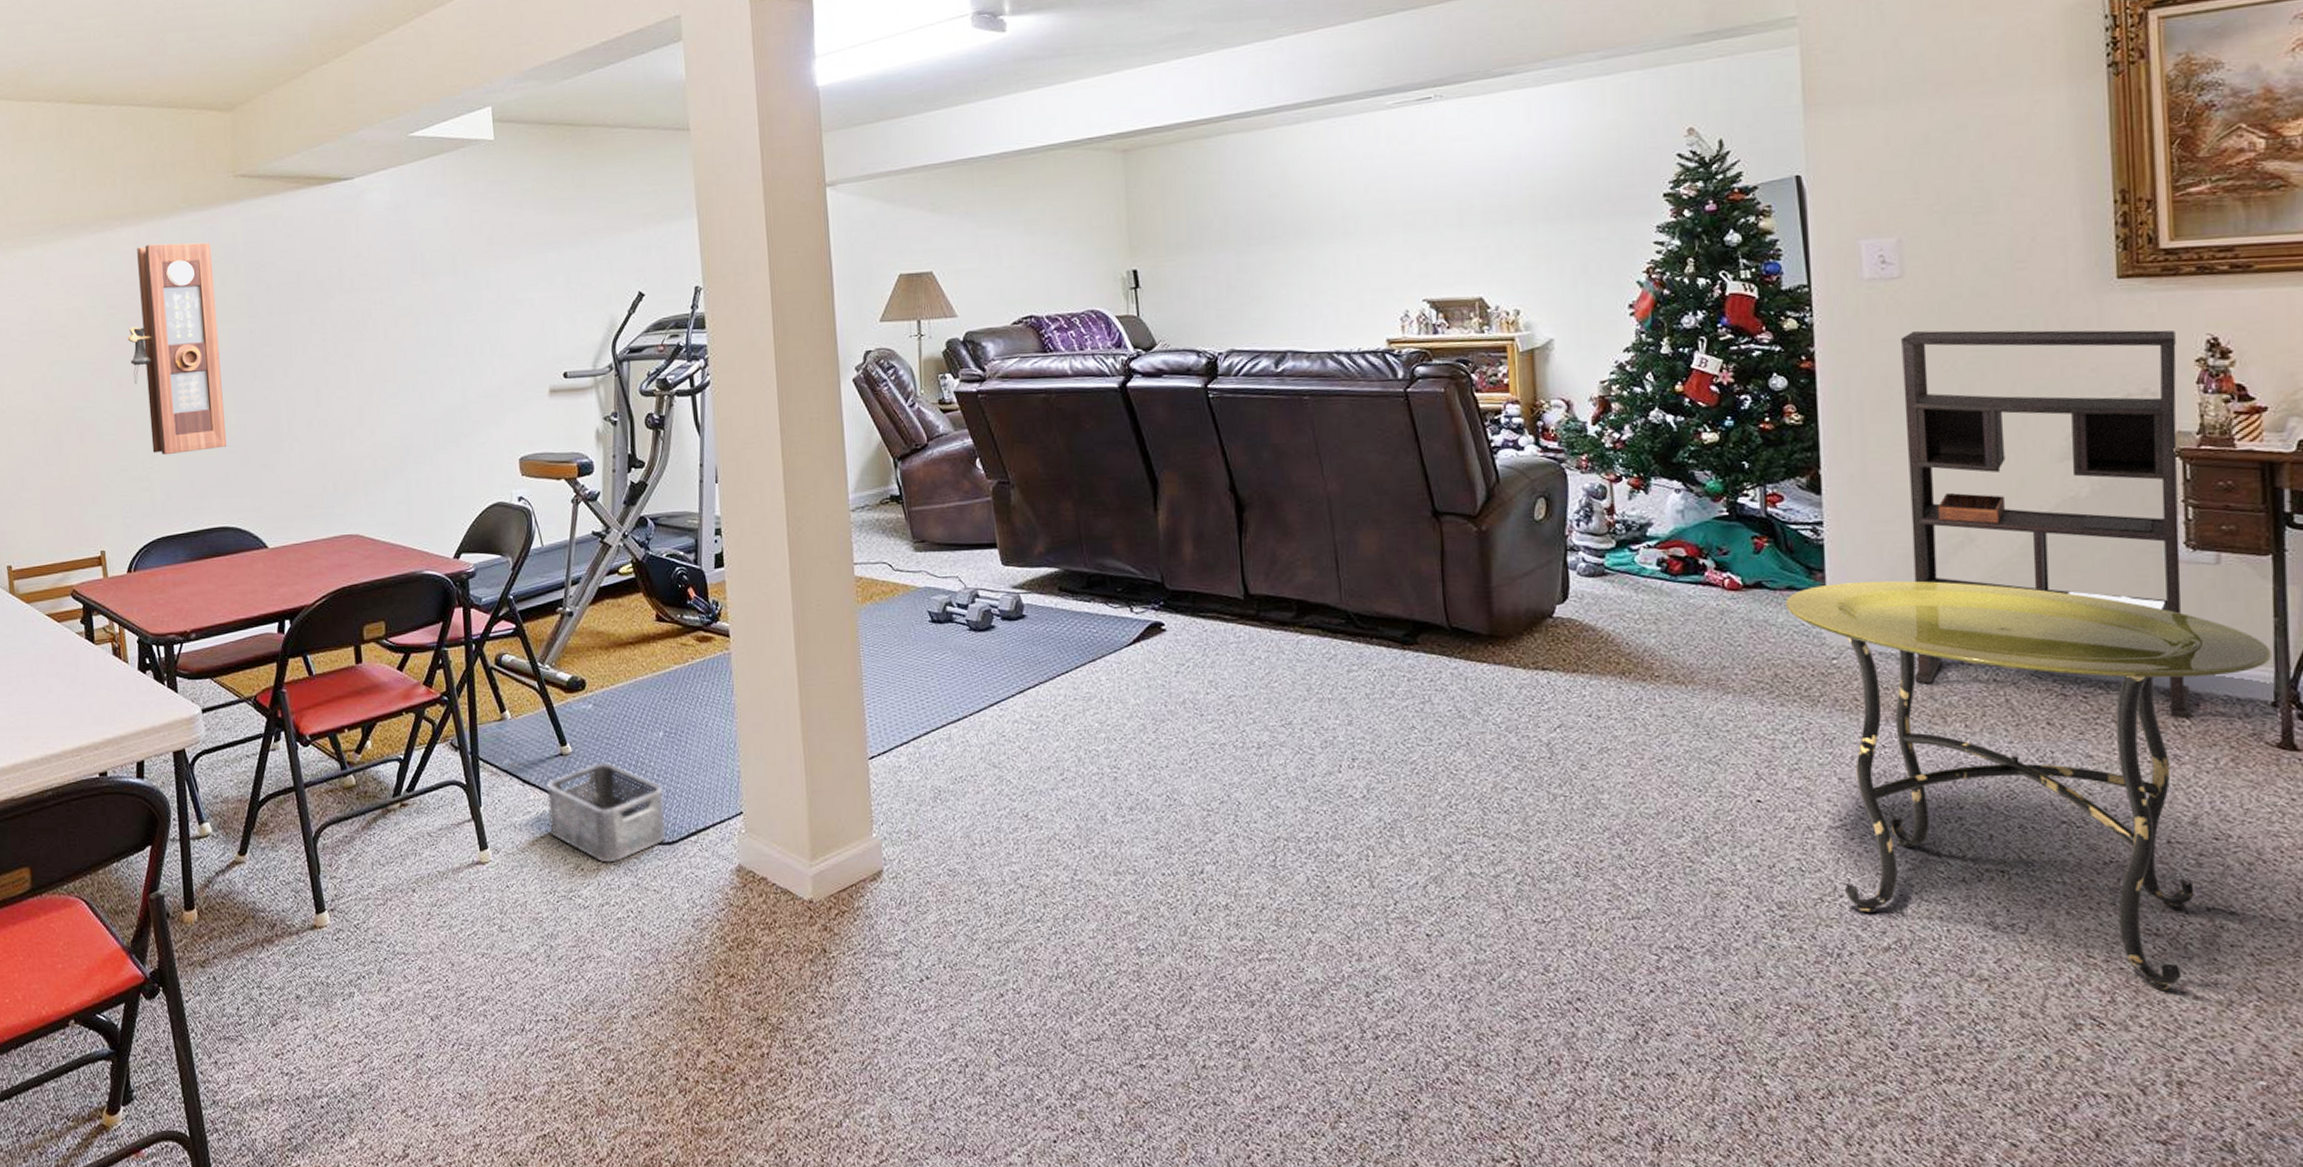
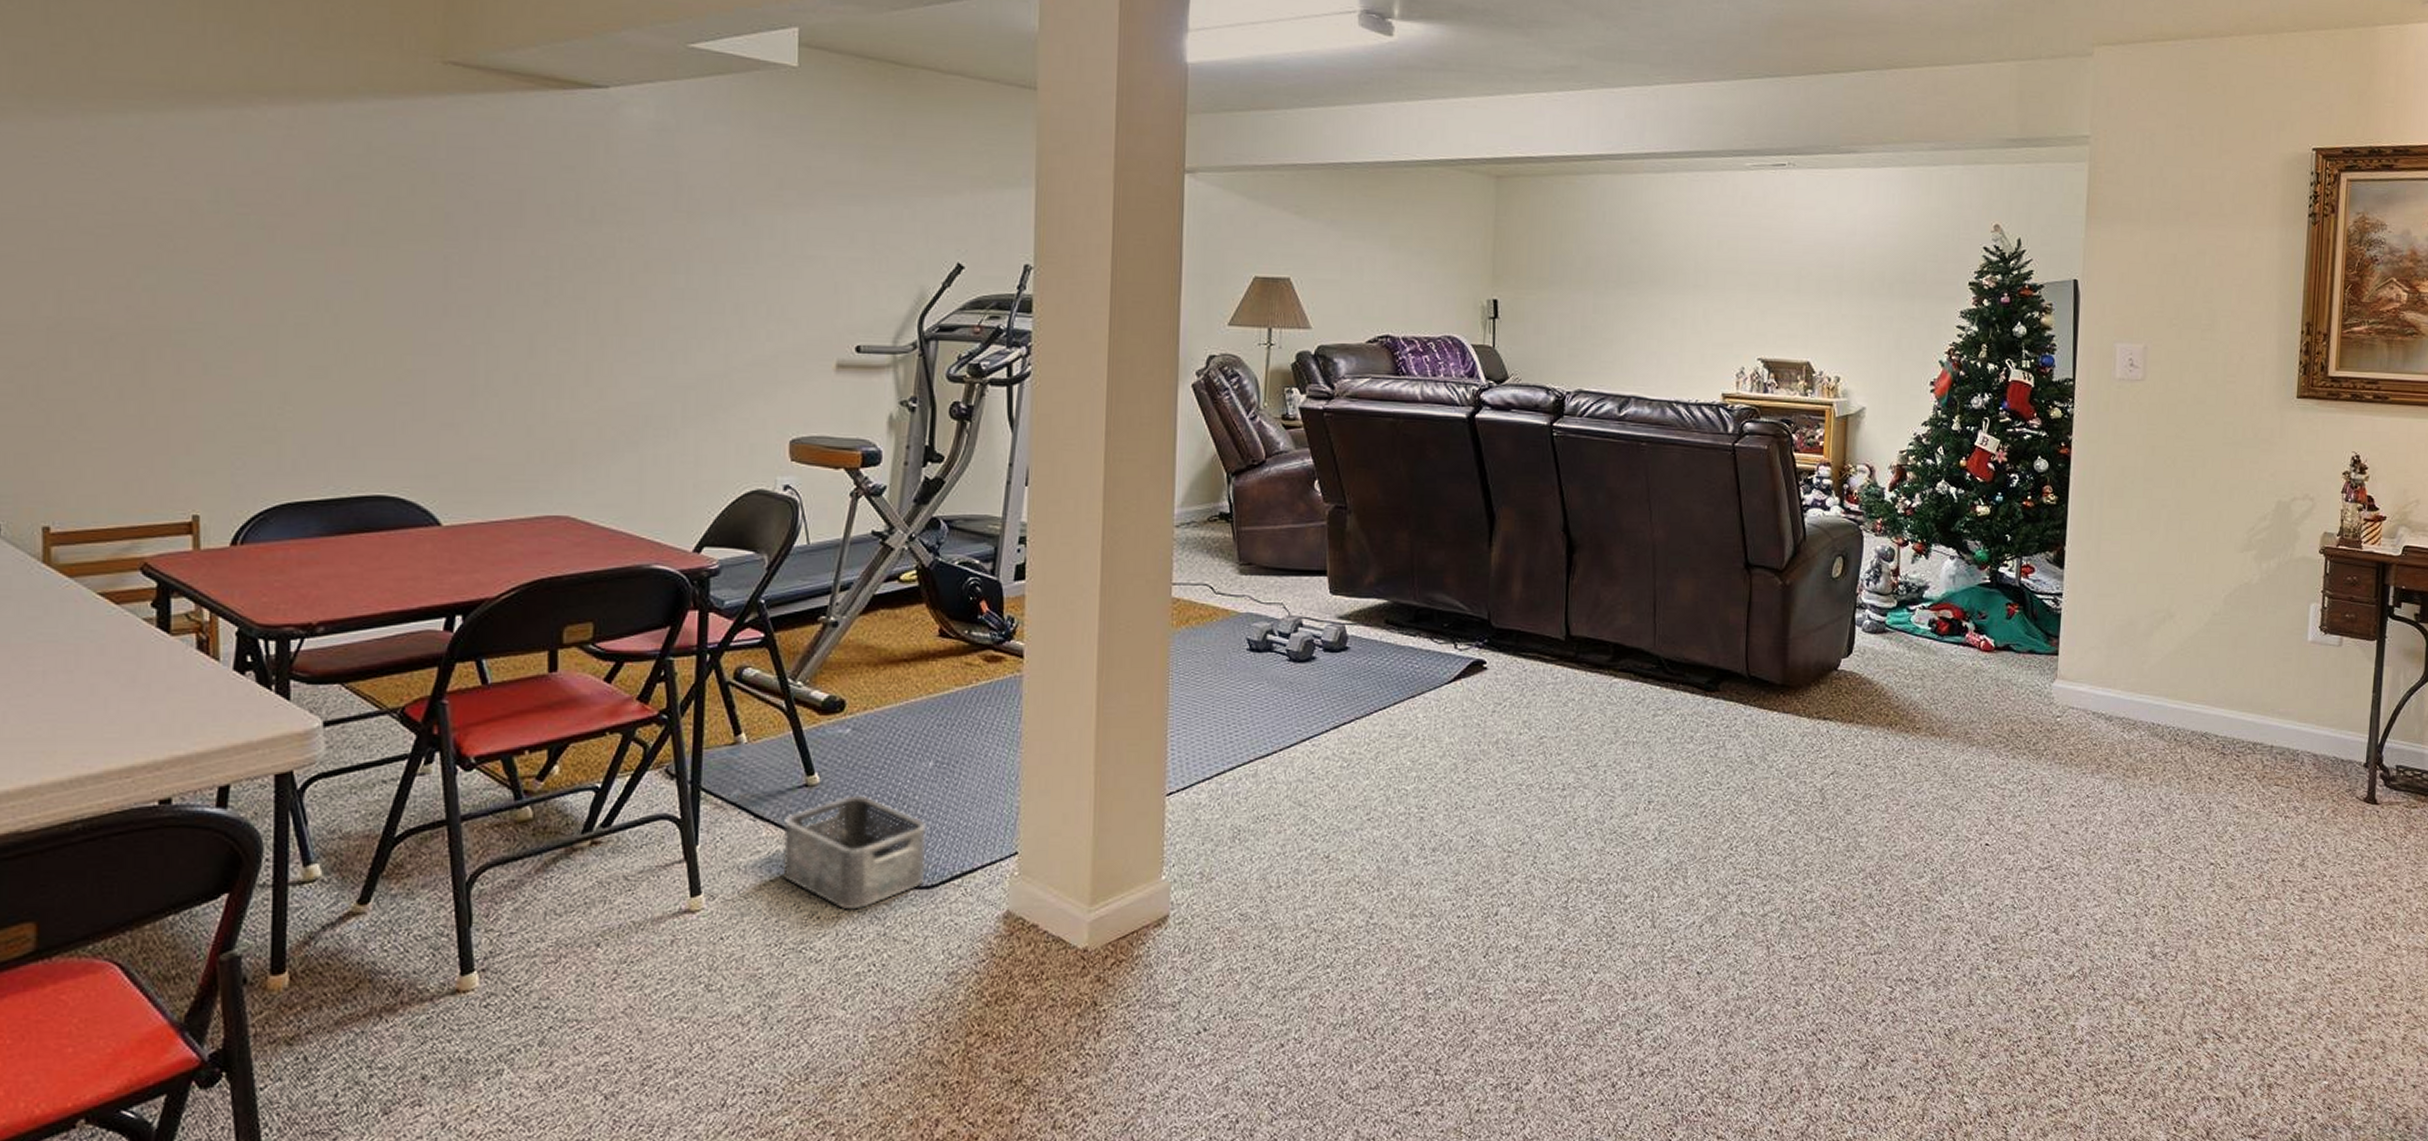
pendulum clock: present [127,242,226,455] -> none [263,132,400,401]
side table: present [1785,580,2272,990] -> none [2026,648,2368,1007]
bookshelf: present [1901,330,2190,719] -> none [2117,429,2332,777]

